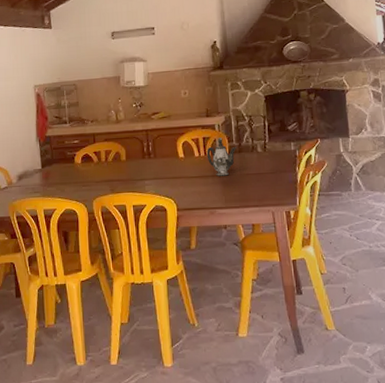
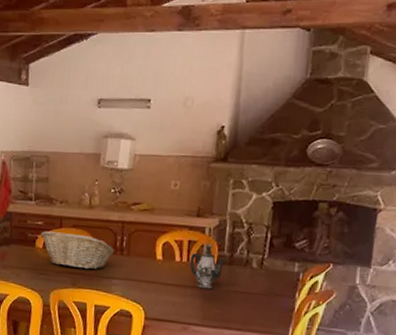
fruit basket: none [77,146,144,176] -> present [40,231,115,270]

